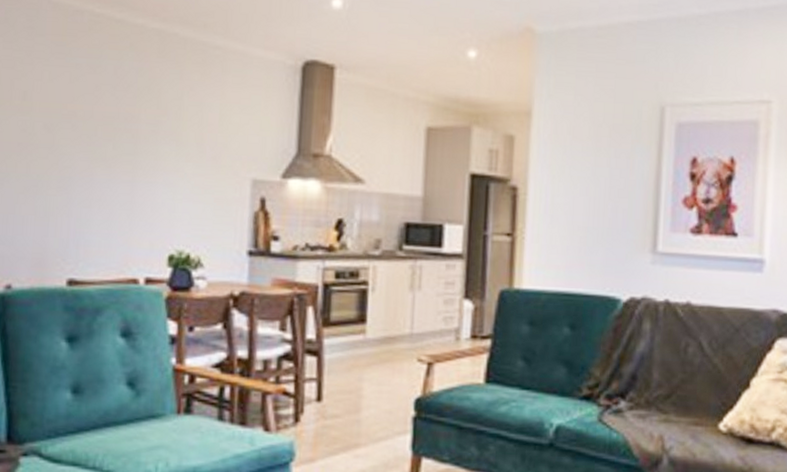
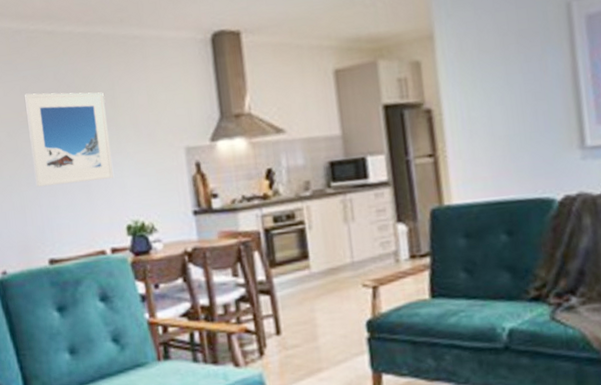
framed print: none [69,84,169,200] -> present [25,92,113,187]

